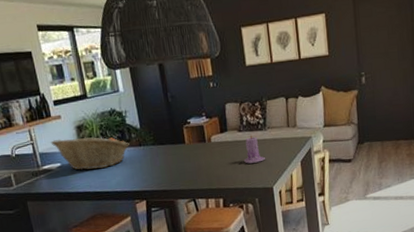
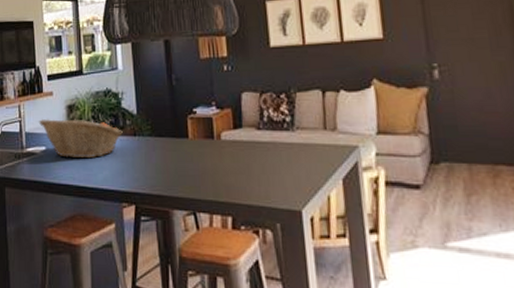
candle: present [244,135,265,164] -> none [263,135,292,174]

